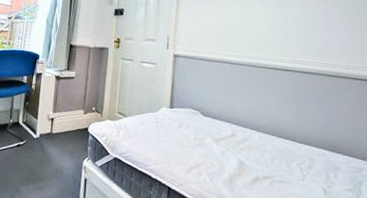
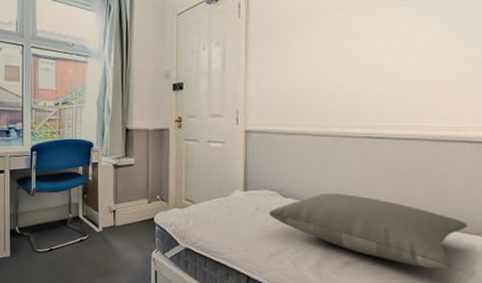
pillow: none [190,114,355,189] -> present [268,193,467,269]

